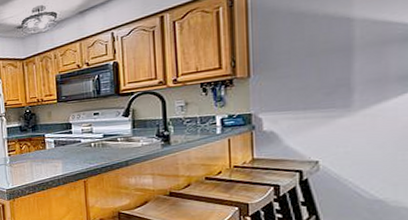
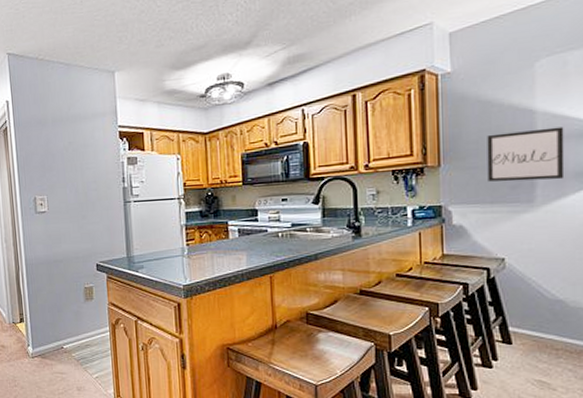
wall art: none [299,32,386,89] -> present [487,127,565,182]

